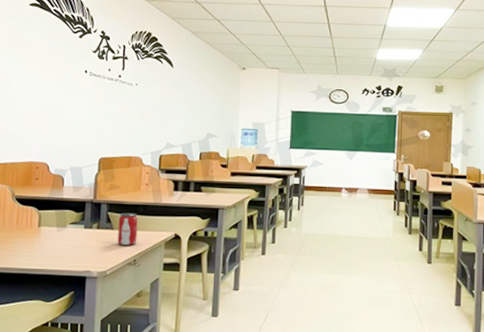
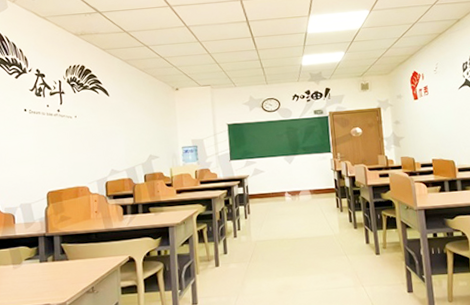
beverage can: present [117,212,138,246] -> none [72,241,93,275]

